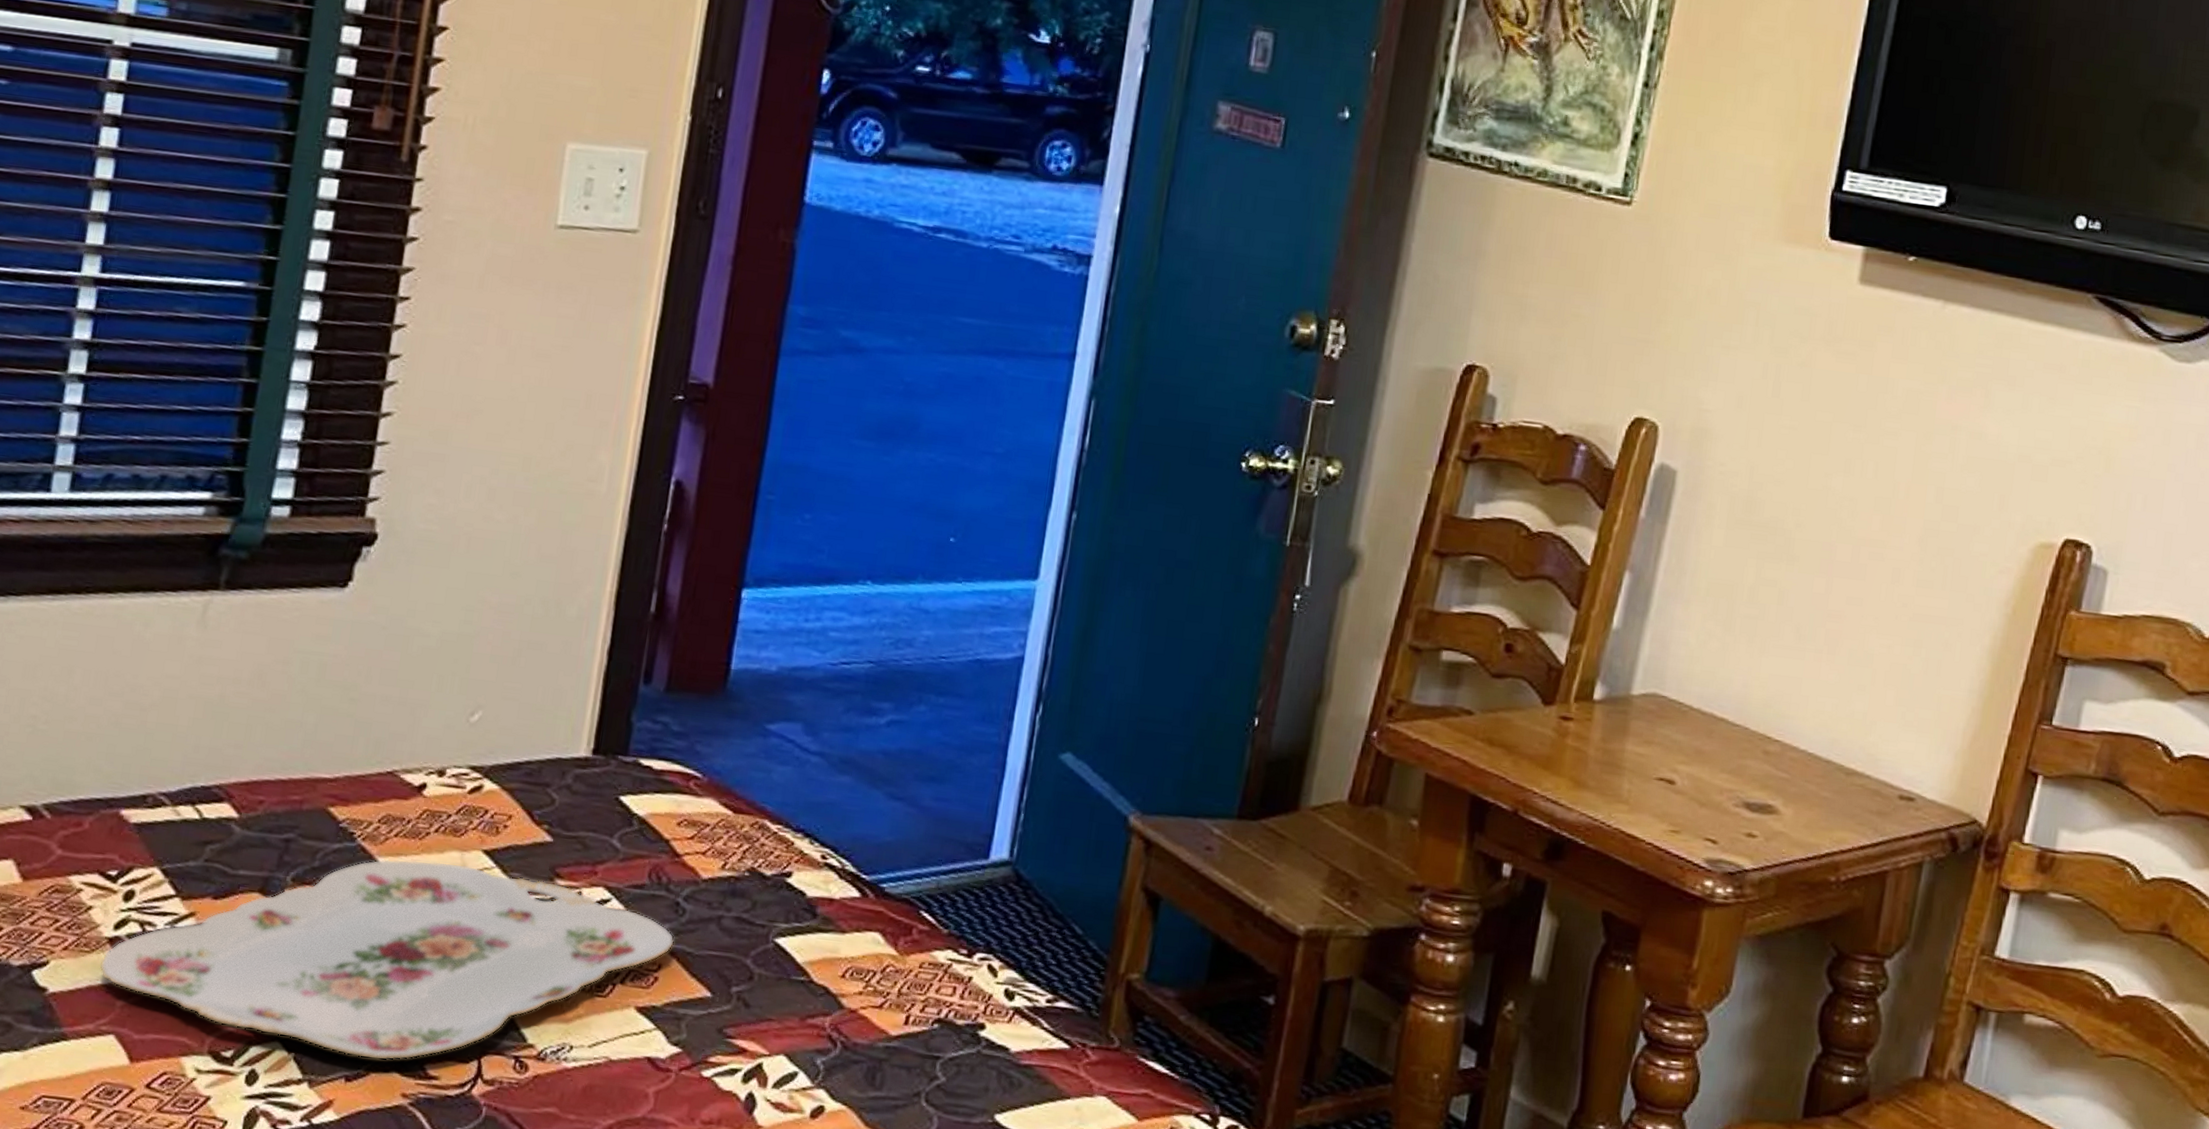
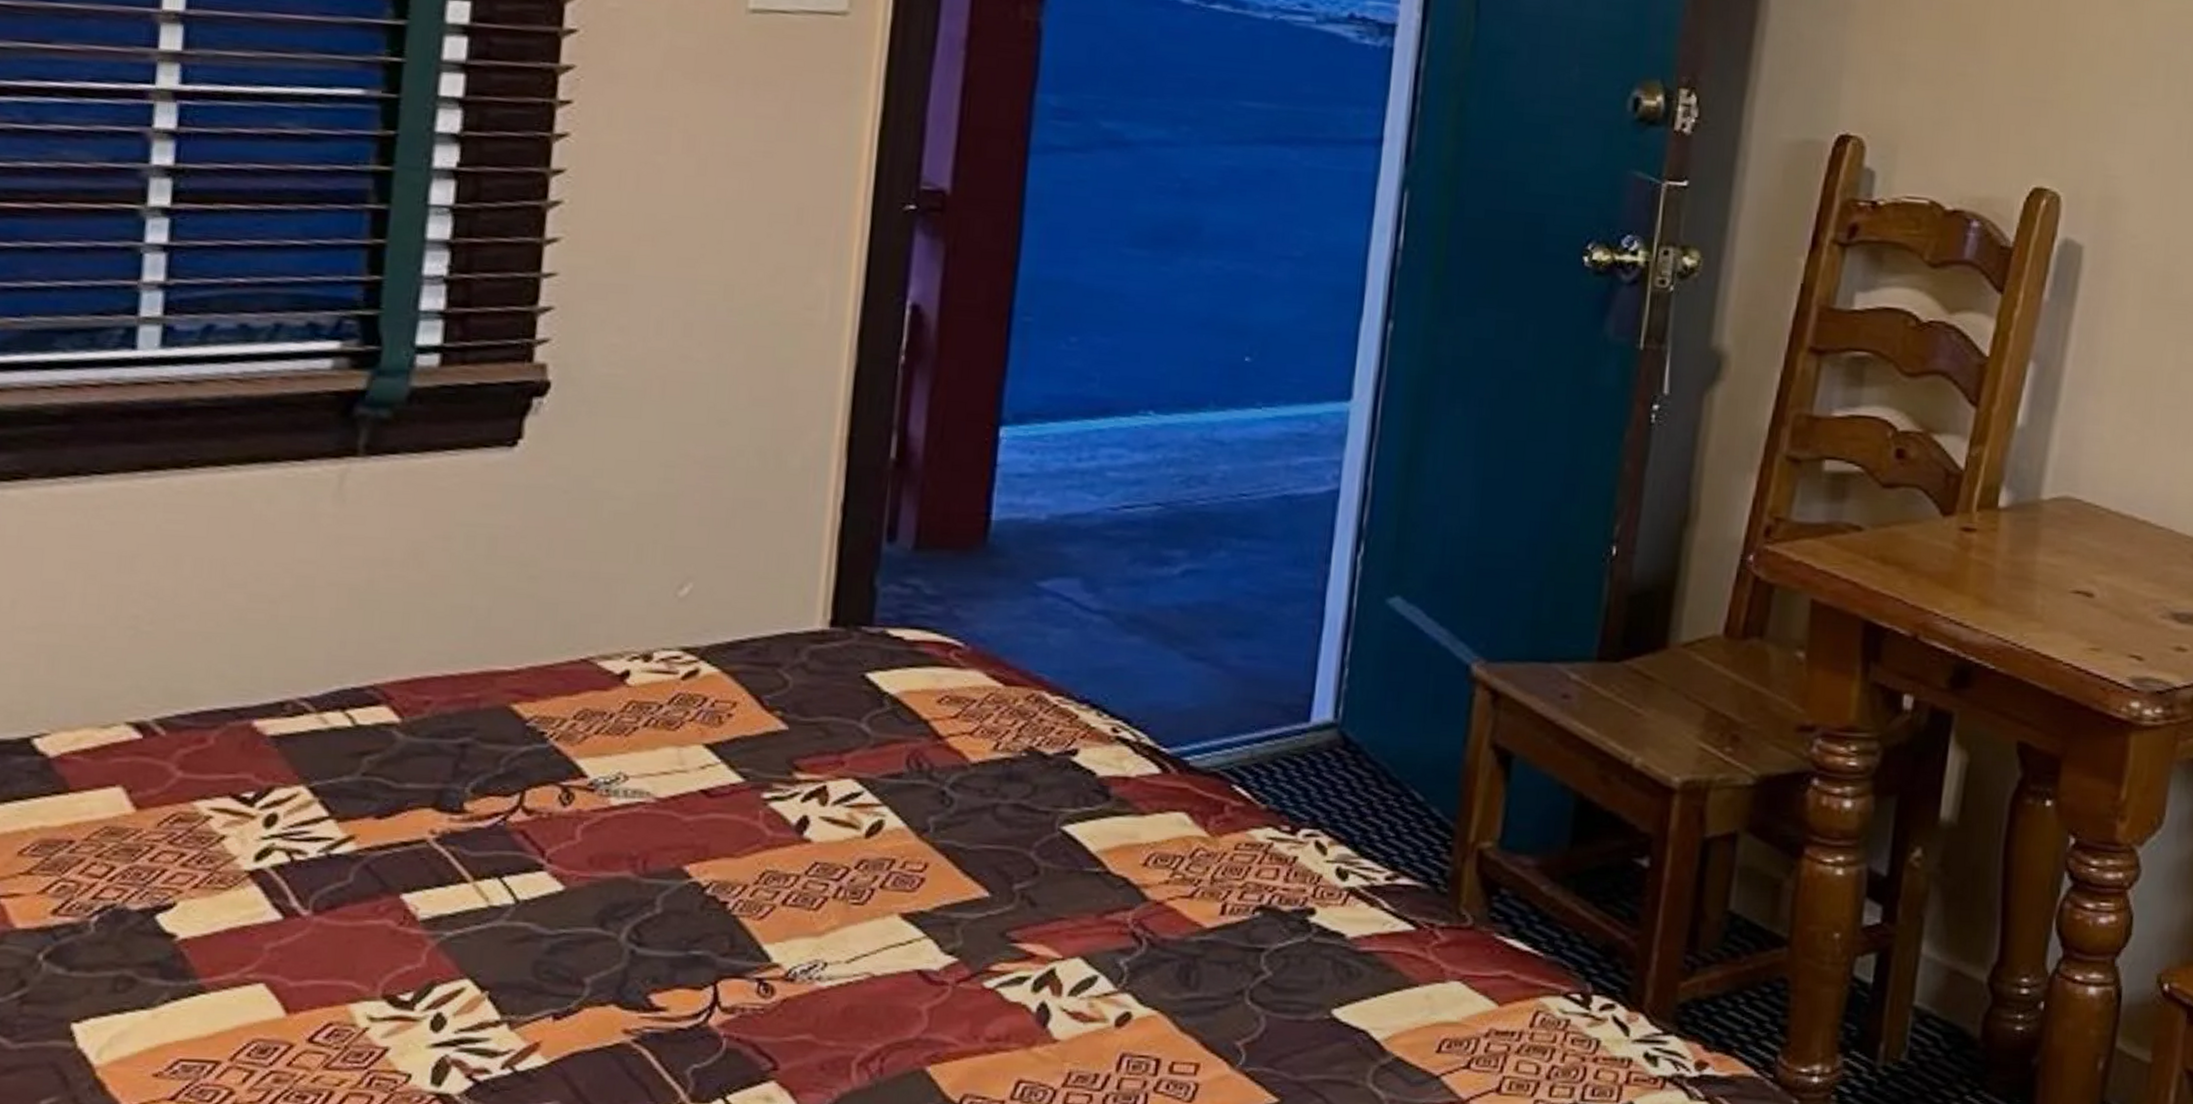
serving tray: present [99,859,674,1060] -> none [240,760,942,993]

